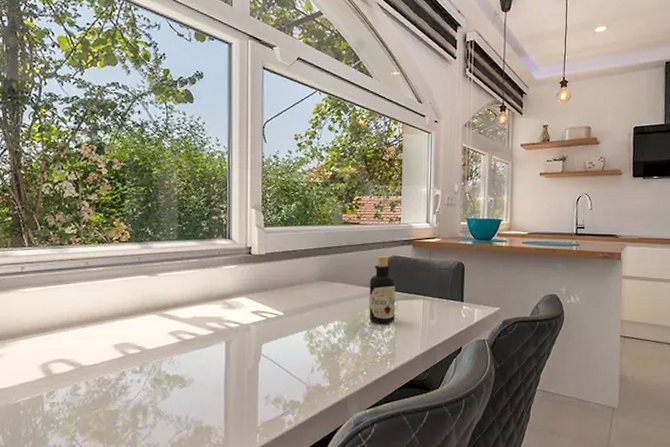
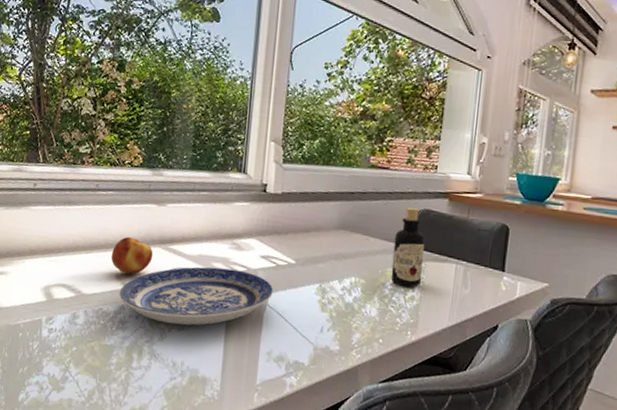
fruit: none [107,307,149,342] -> present [111,236,153,274]
plate: none [119,327,266,383] -> present [119,266,273,326]

